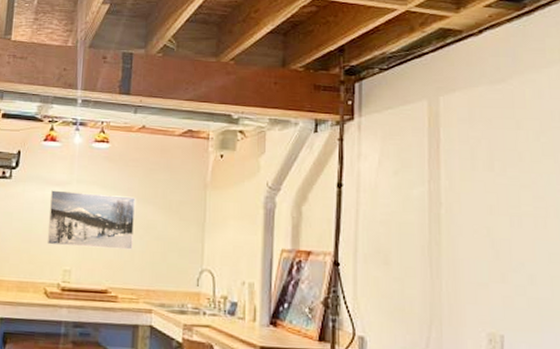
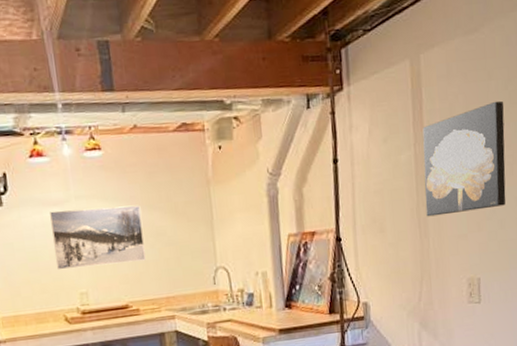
wall art: none [438,150,538,260] -> present [422,100,506,217]

